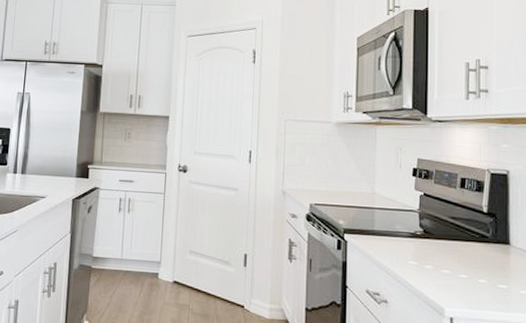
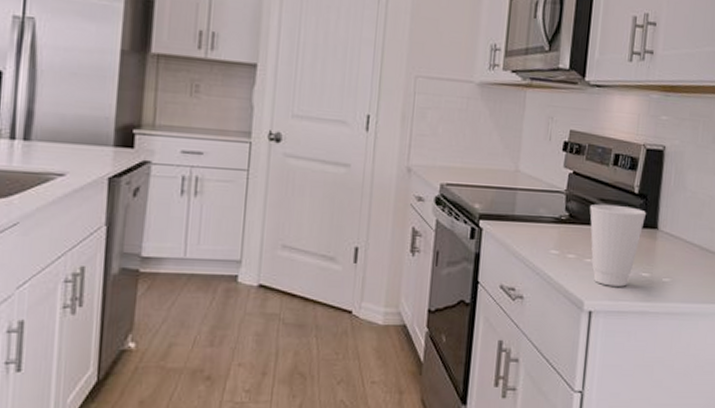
cup: none [442,221,498,297] -> present [590,203,647,287]

